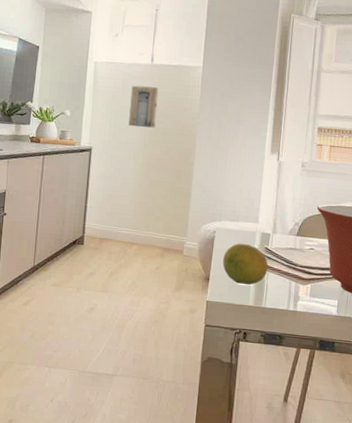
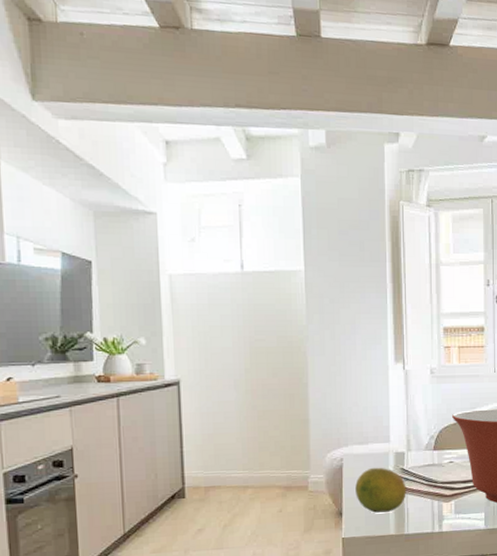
wall art: present [128,85,159,128] -> none [221,299,256,348]

